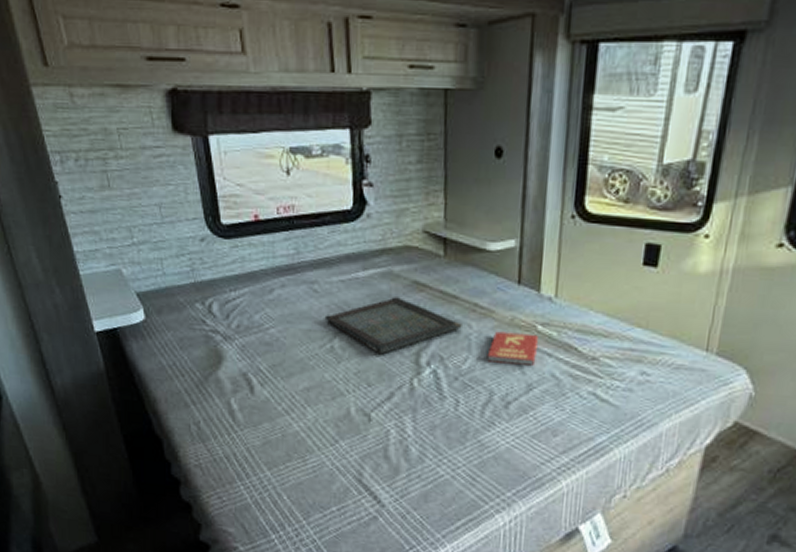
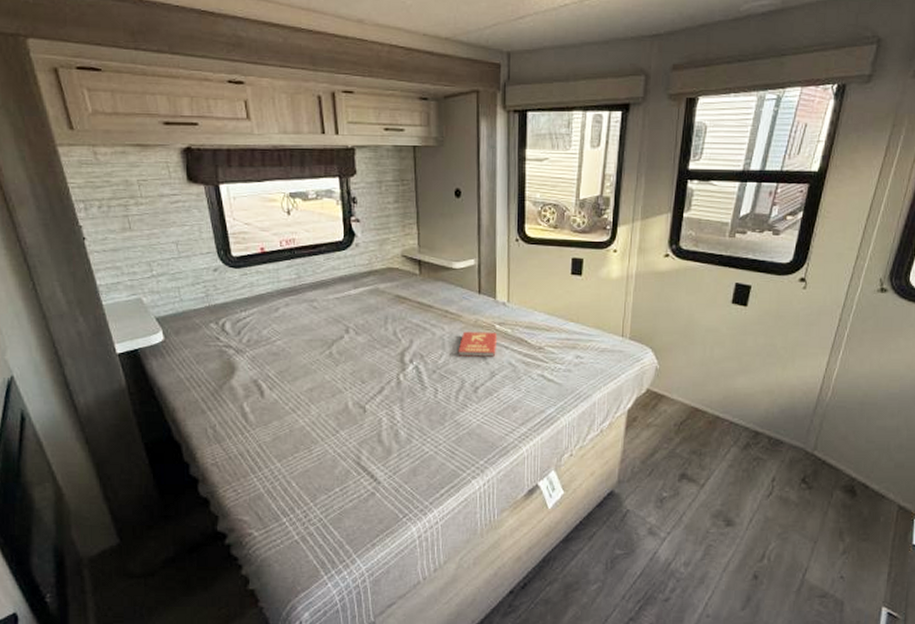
serving tray: present [324,297,462,355] -> none [323,309,437,356]

